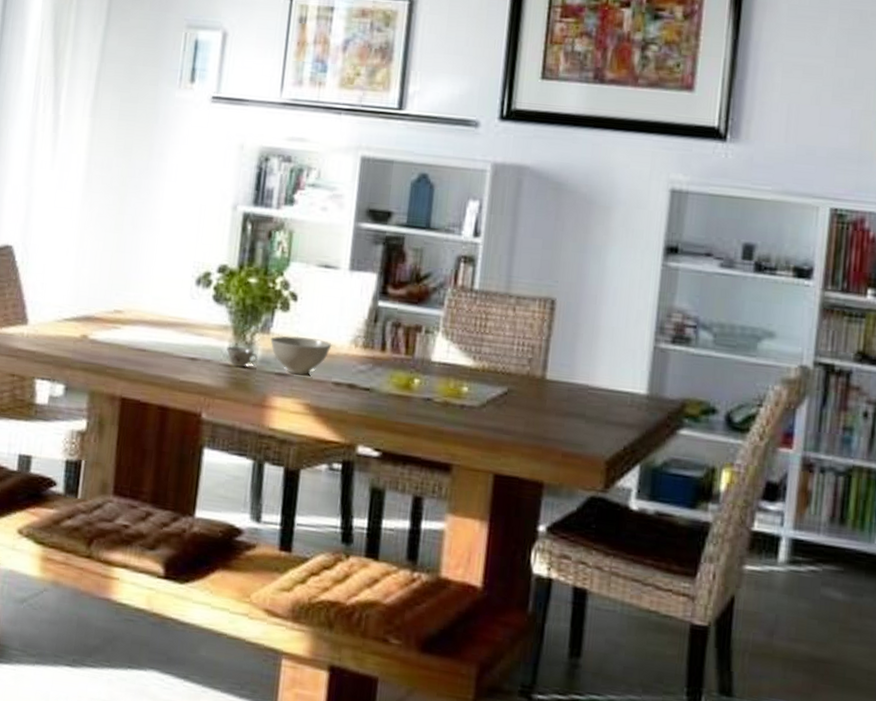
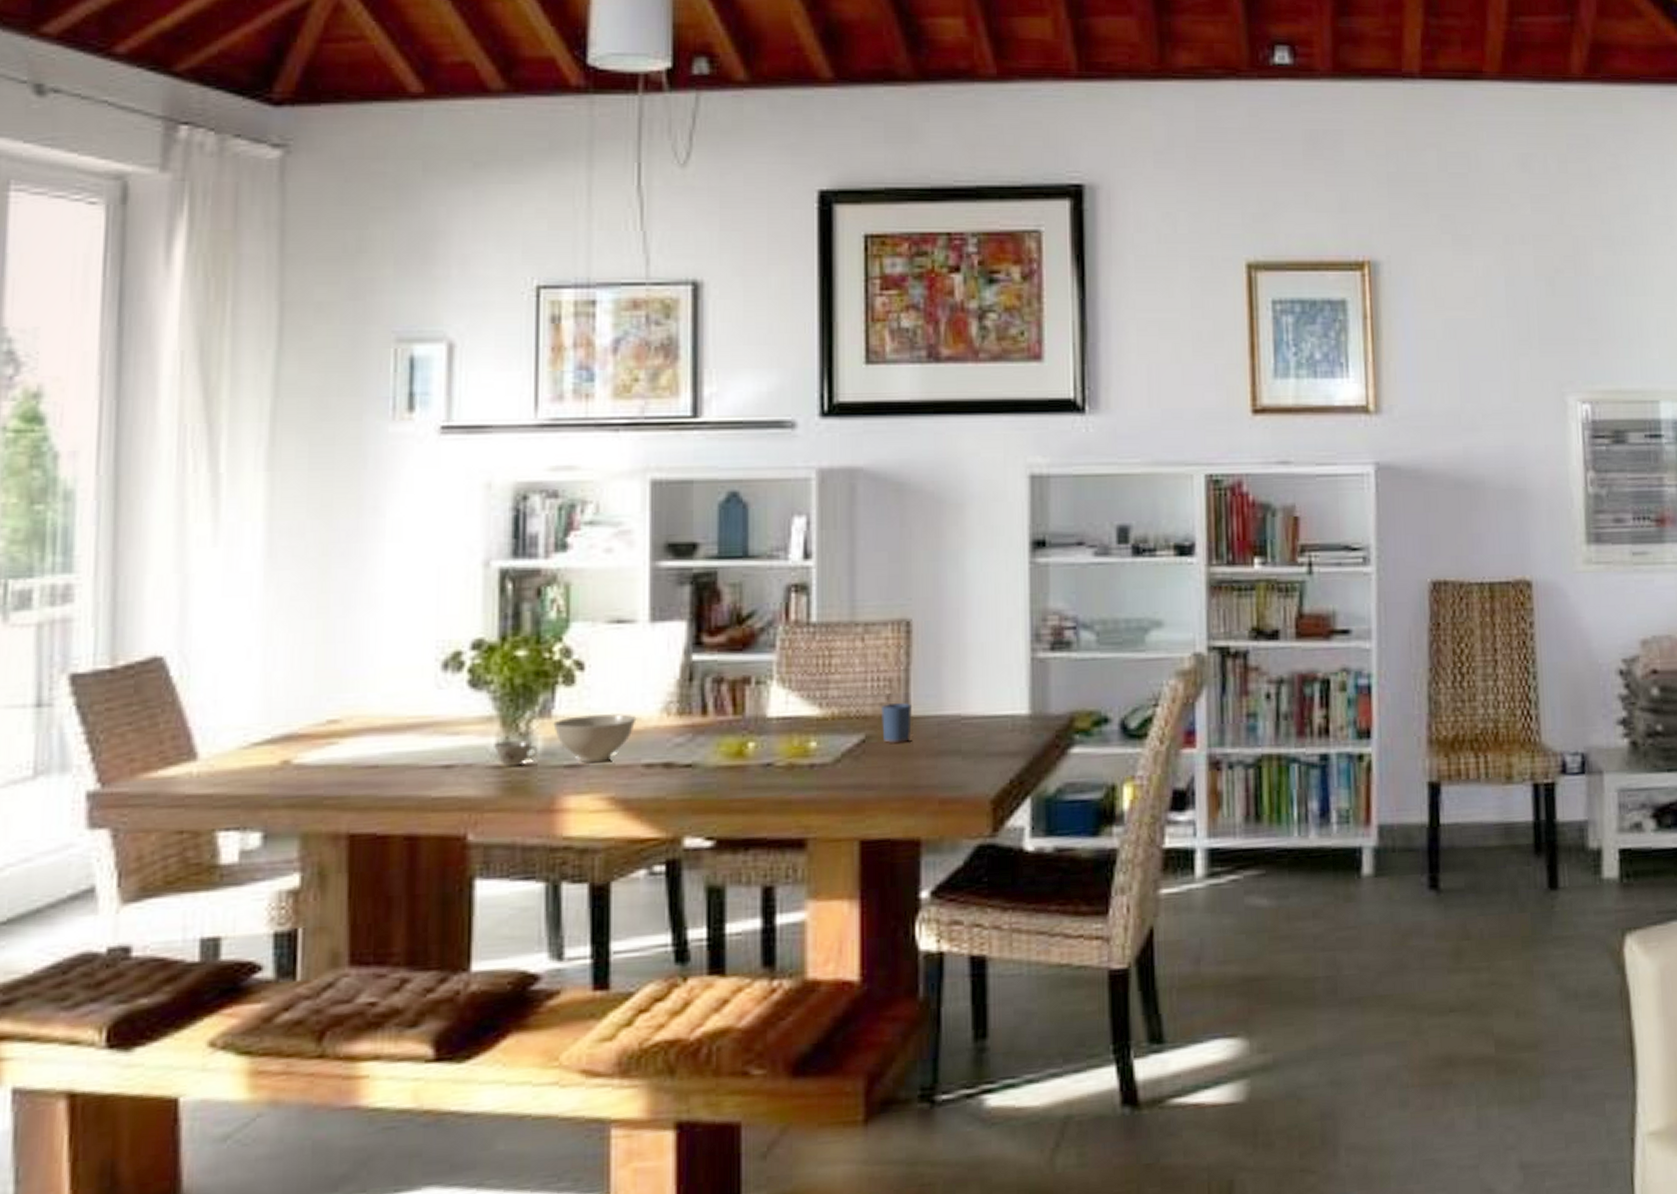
mug: none [522,366,548,400] -> present [880,703,912,744]

